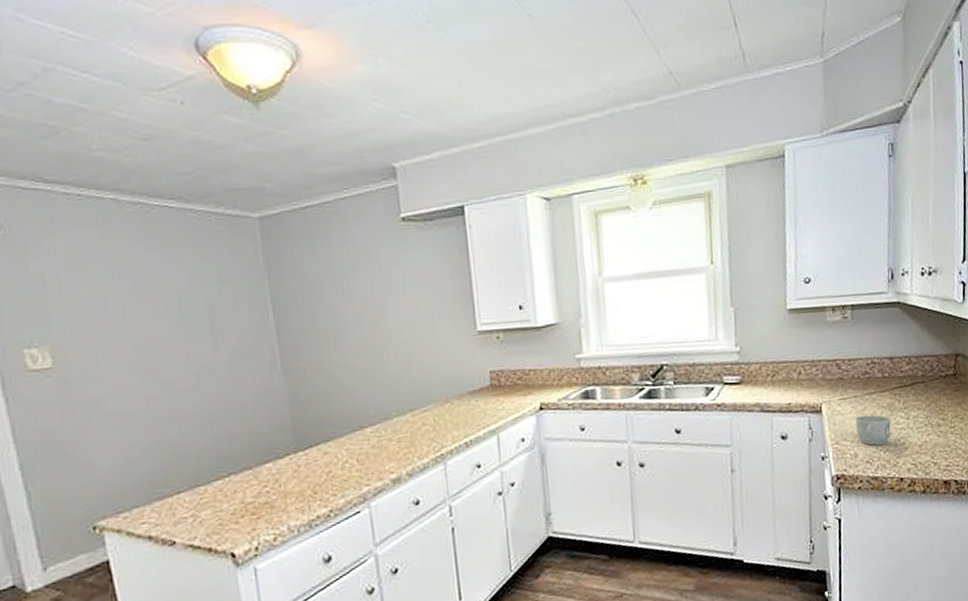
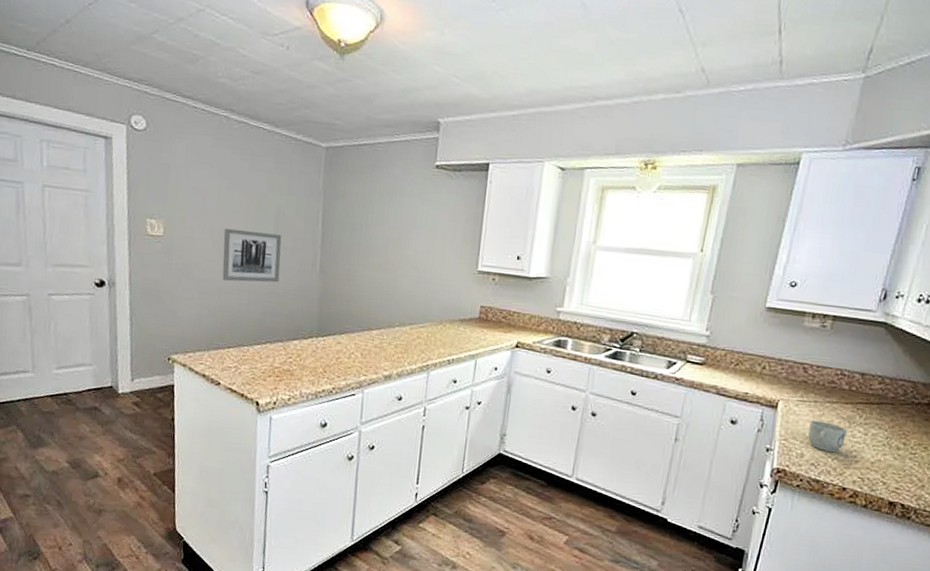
wall art: none [140,335,230,409] -> present [222,228,282,283]

